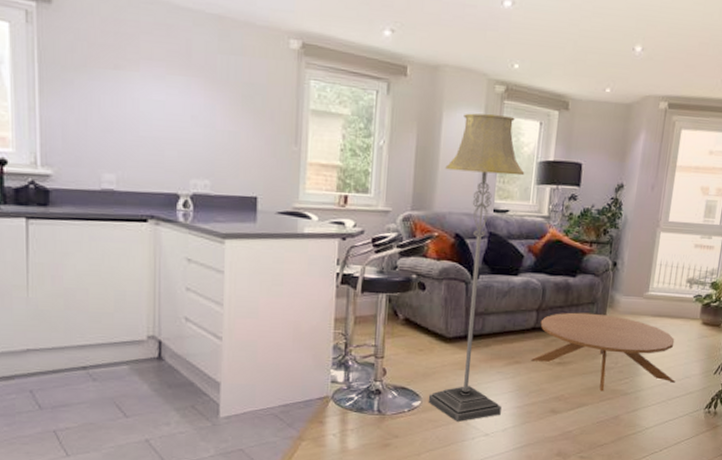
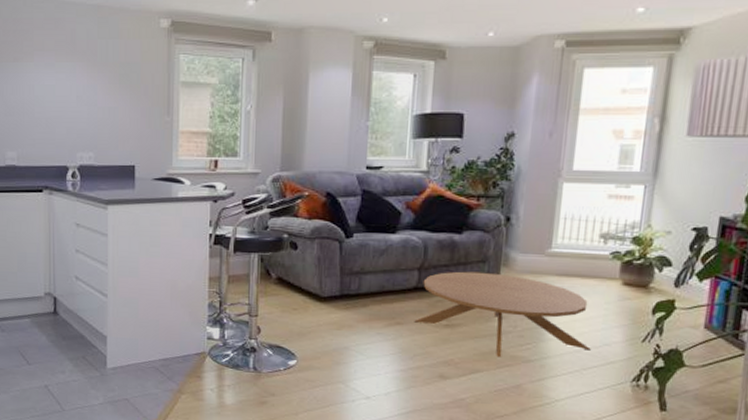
floor lamp: present [428,113,525,422] -> none [304,70,399,383]

